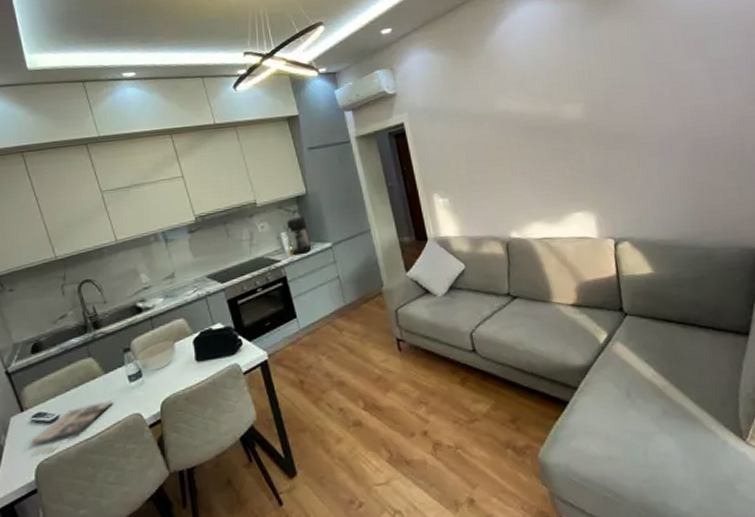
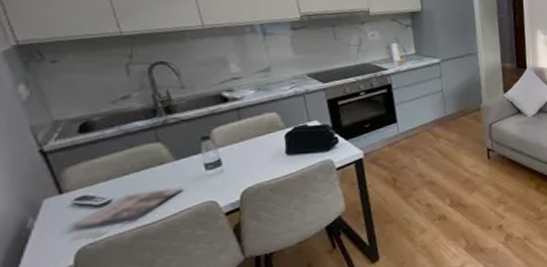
bowl: present [135,340,177,372] -> none [215,132,265,162]
coffee maker: present [286,217,312,256] -> none [397,31,421,66]

